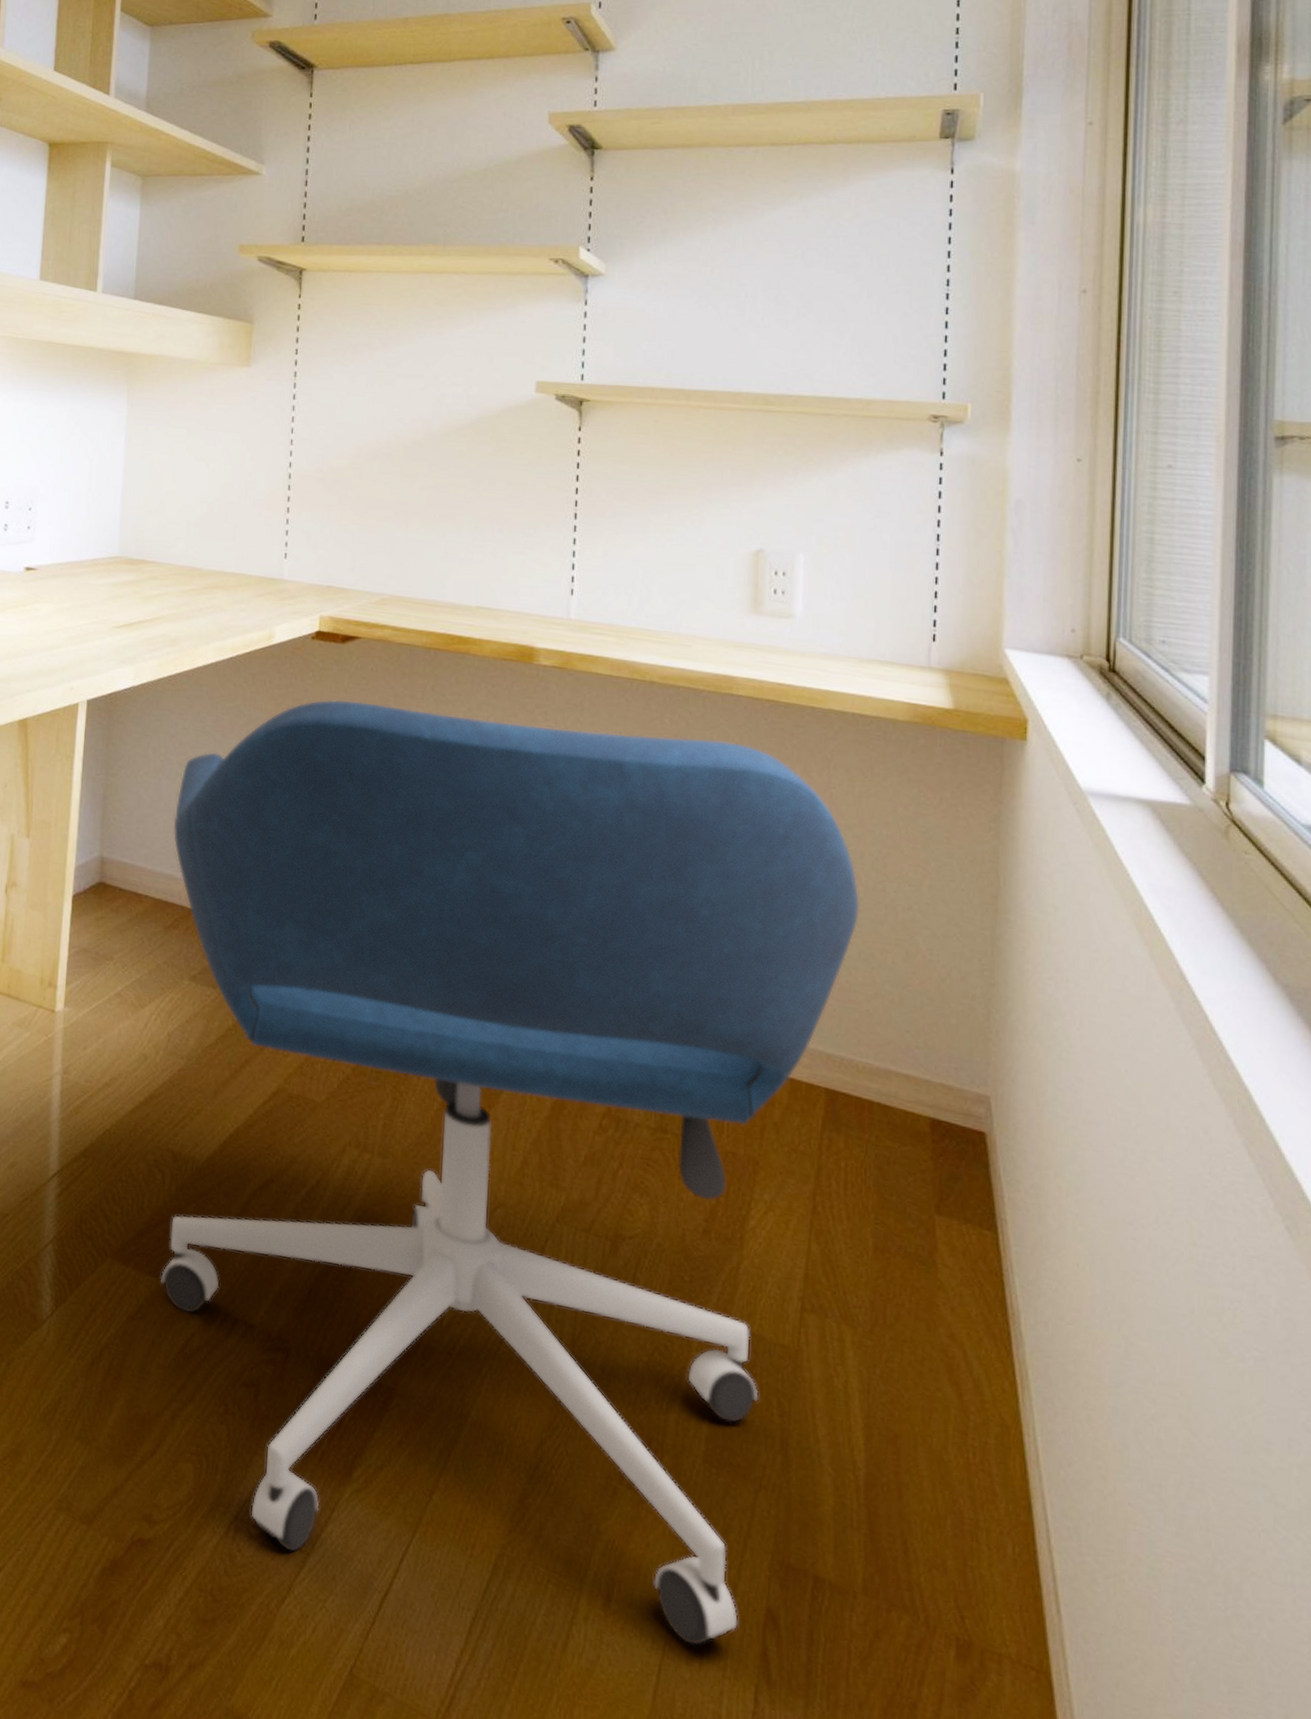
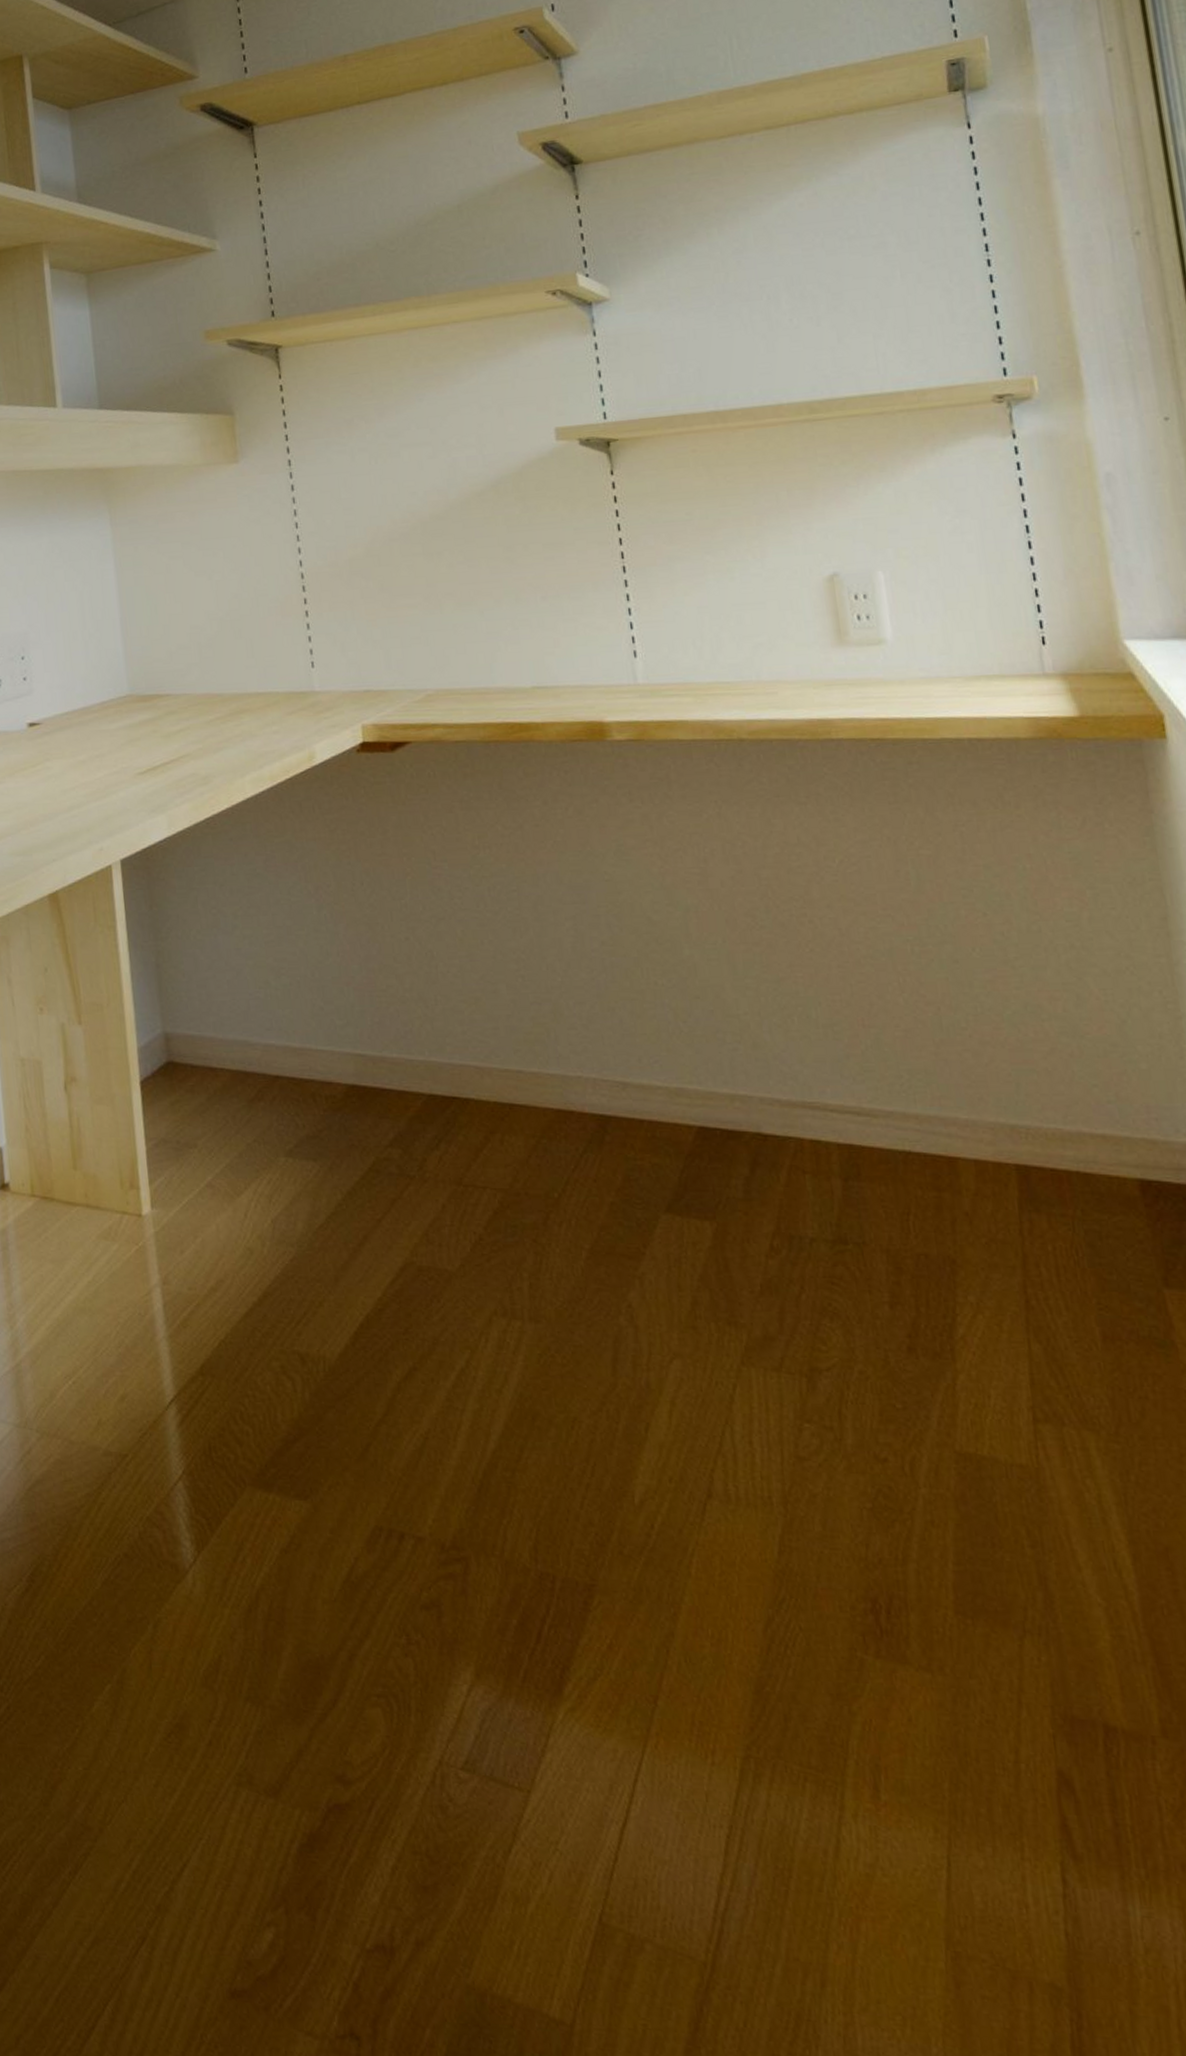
office chair: present [161,699,860,1645] -> none [238,792,1028,1827]

